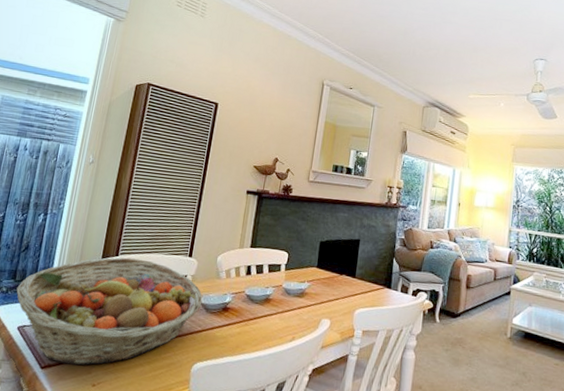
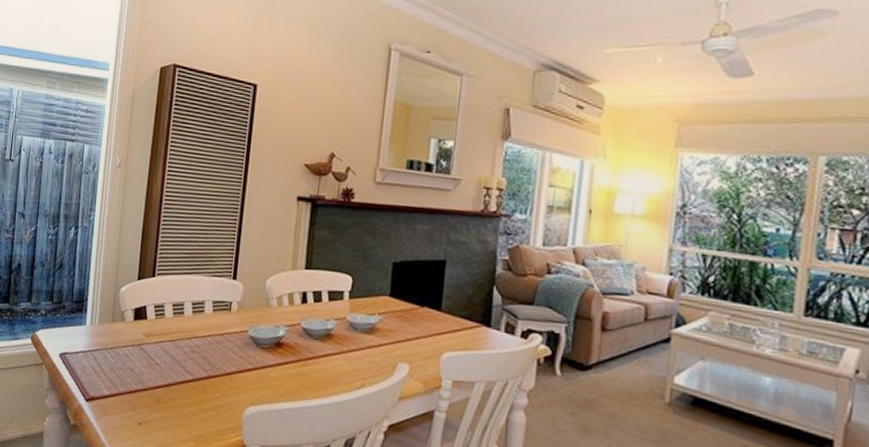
fruit basket: present [16,257,203,366] -> none [55,278,252,401]

